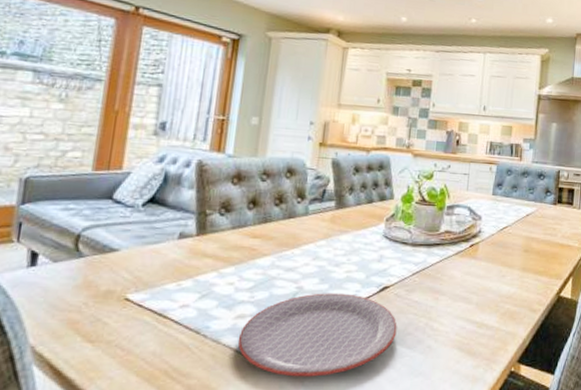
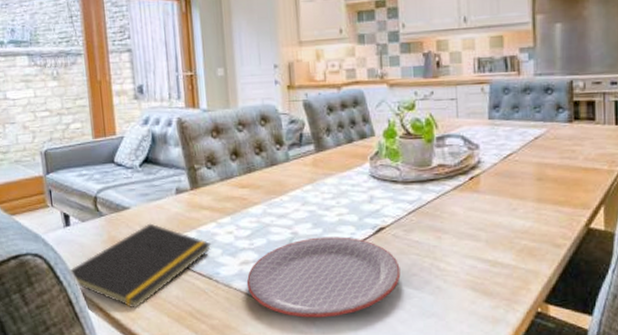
notepad: none [20,268,206,366] -> present [69,223,211,309]

